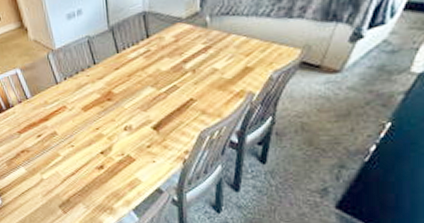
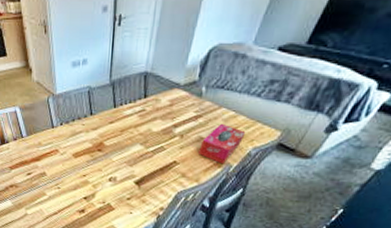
tissue box: none [215,50,263,94] -> present [199,123,246,165]

